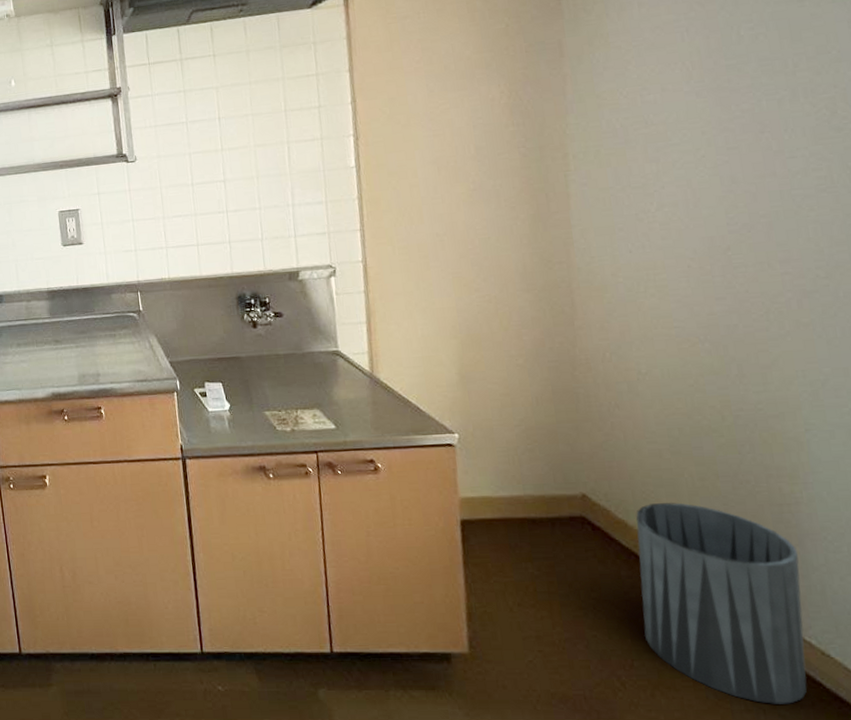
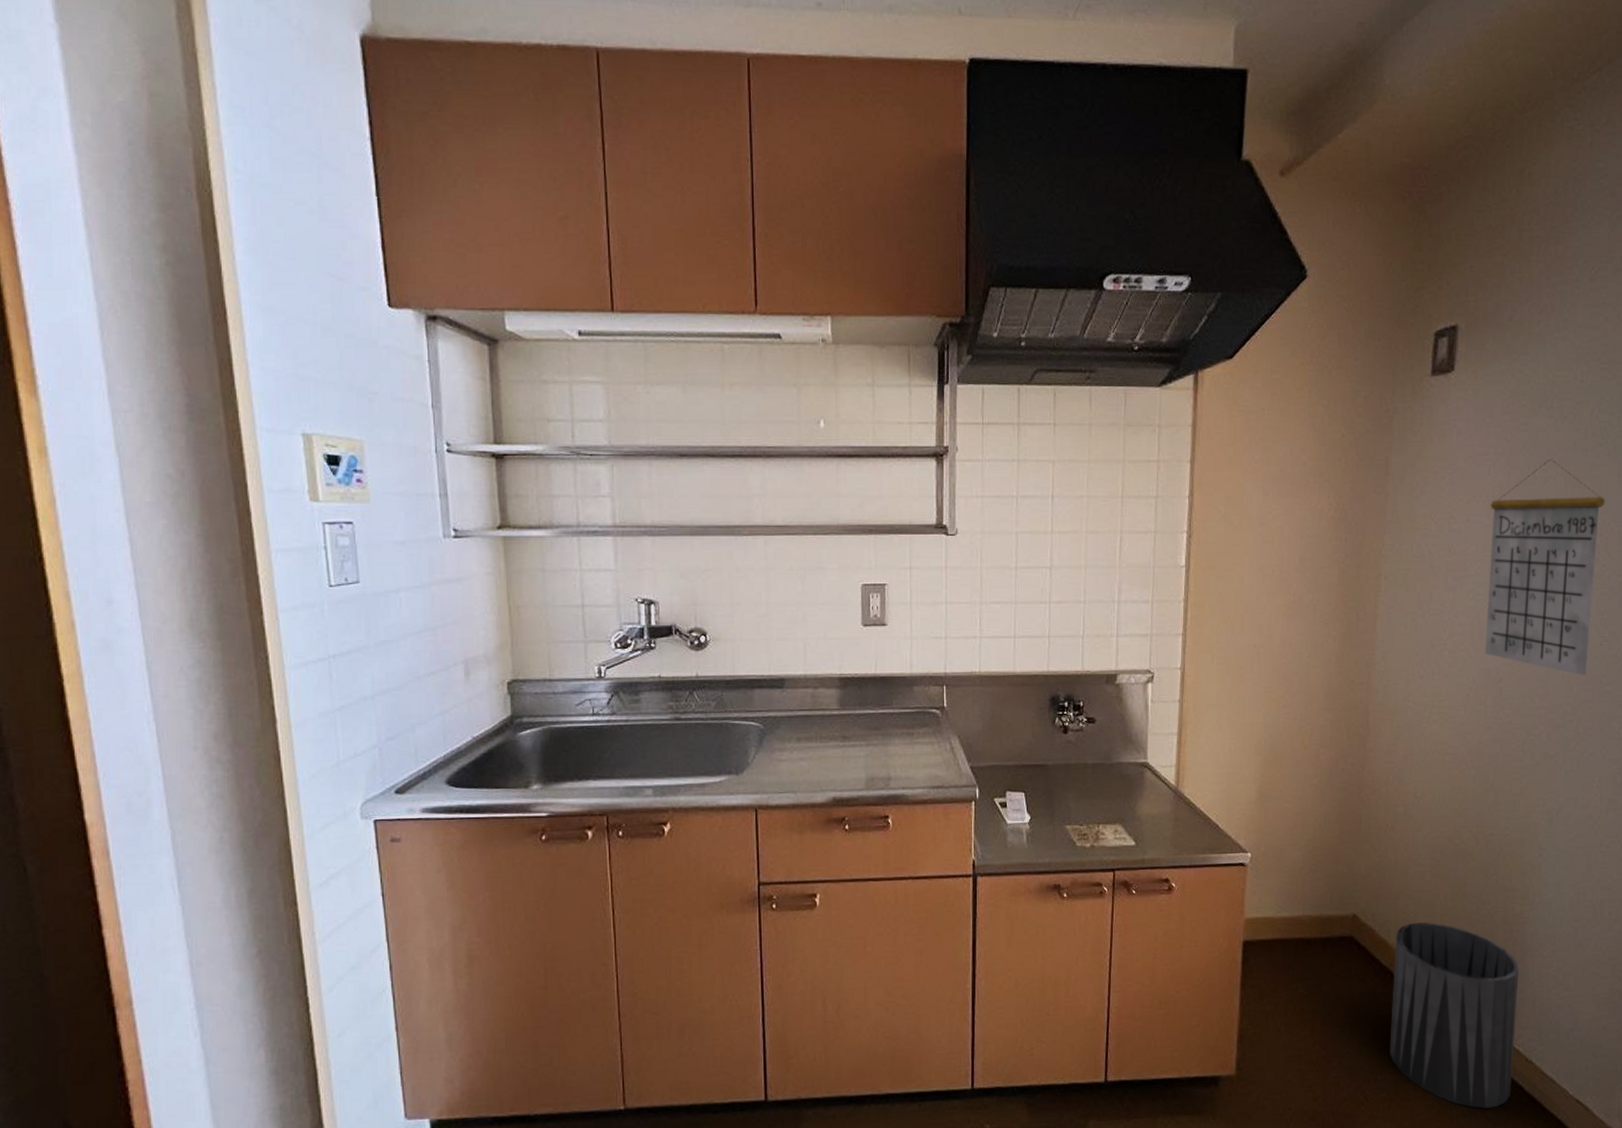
calendar: none [689,15,840,237] -> present [1484,459,1605,676]

